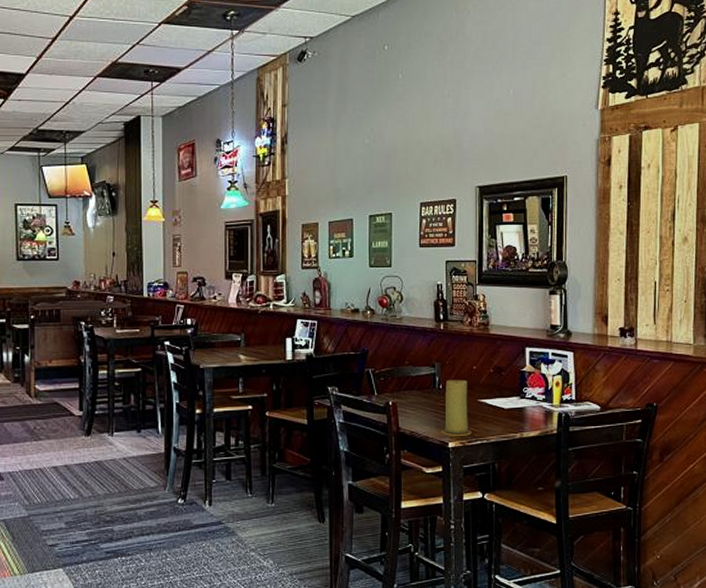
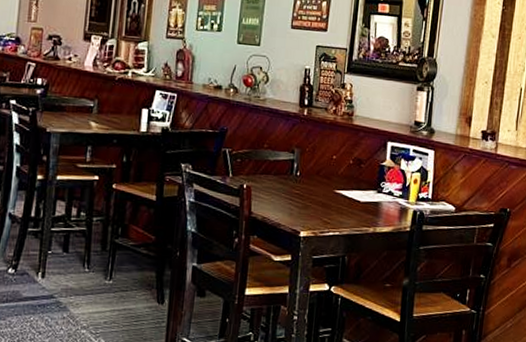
candle: present [441,380,472,436] -> none [294,167,326,226]

